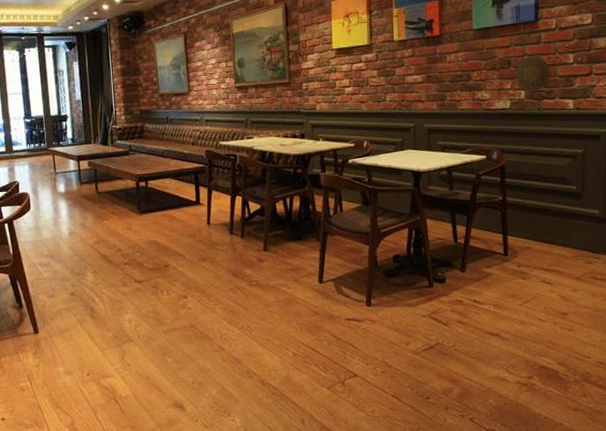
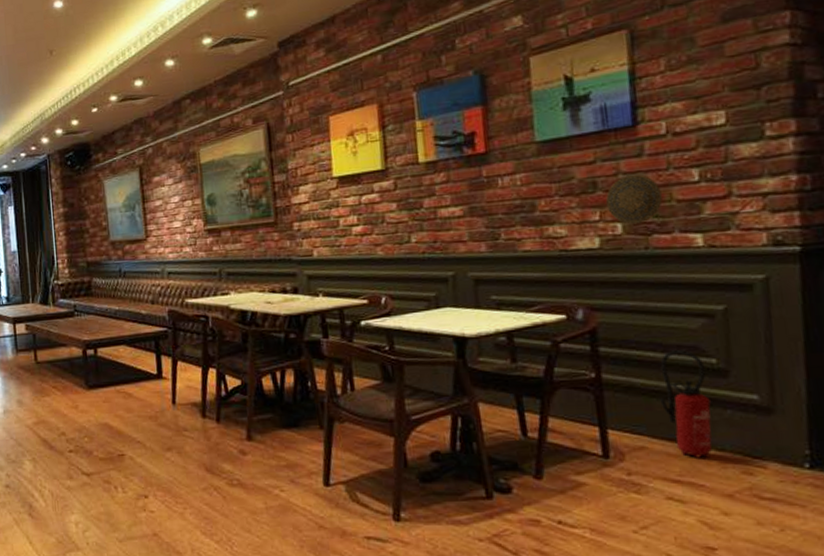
fire extinguisher: none [540,180,571,254] -> present [659,350,713,458]

